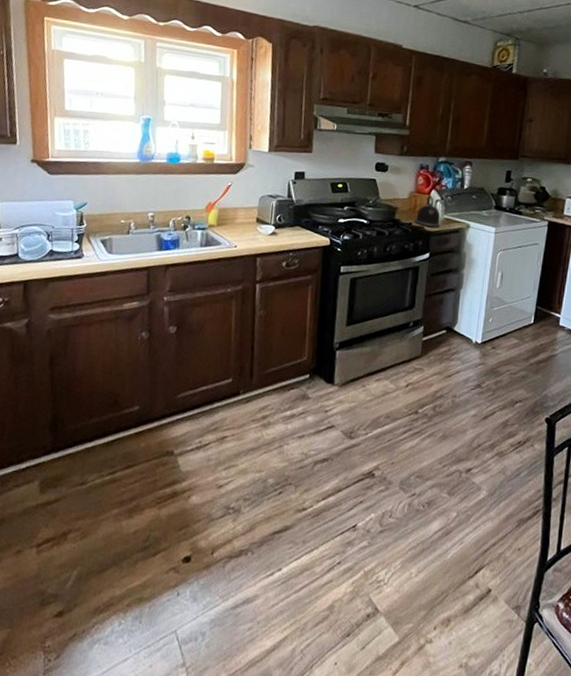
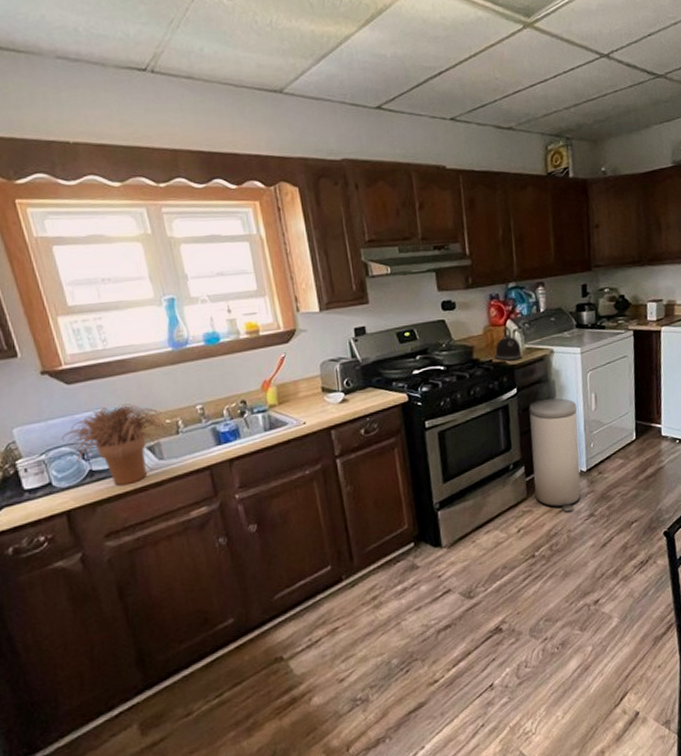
potted plant: none [34,199,121,269] -> present [60,403,168,486]
pedal bin: none [428,267,483,377] -> present [529,398,581,511]

